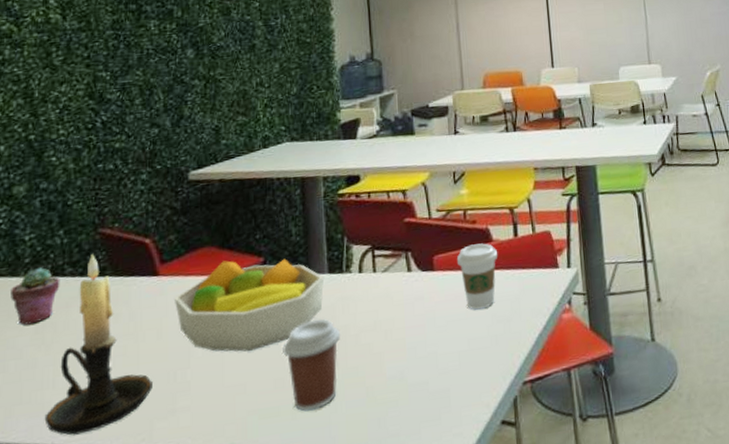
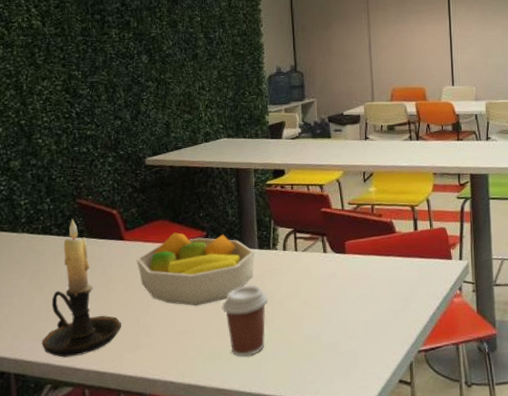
potted succulent: present [11,266,60,325] -> none [12,226,49,271]
coffee cup: present [456,243,498,310] -> none [364,234,400,289]

